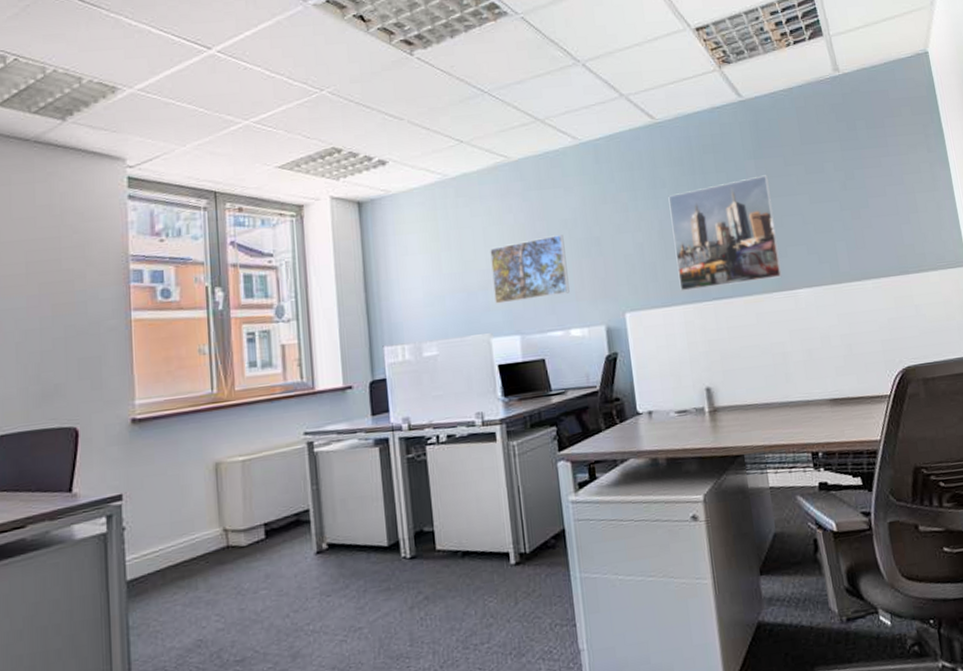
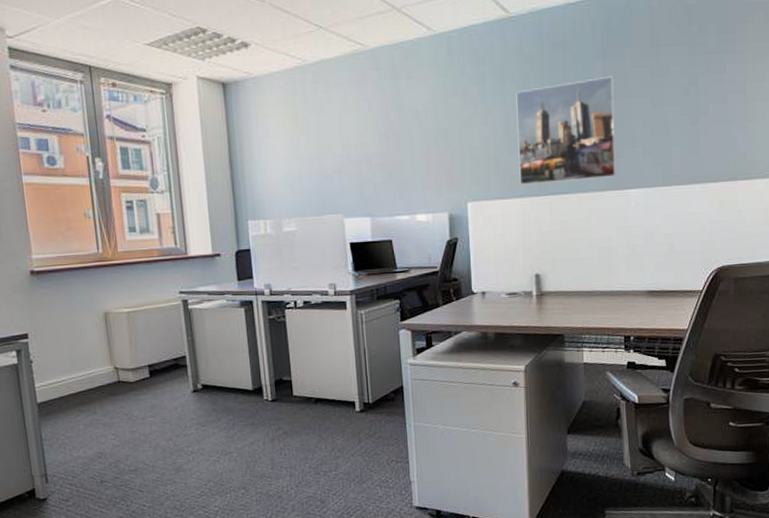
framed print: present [490,235,570,304] -> none [345,125,417,187]

